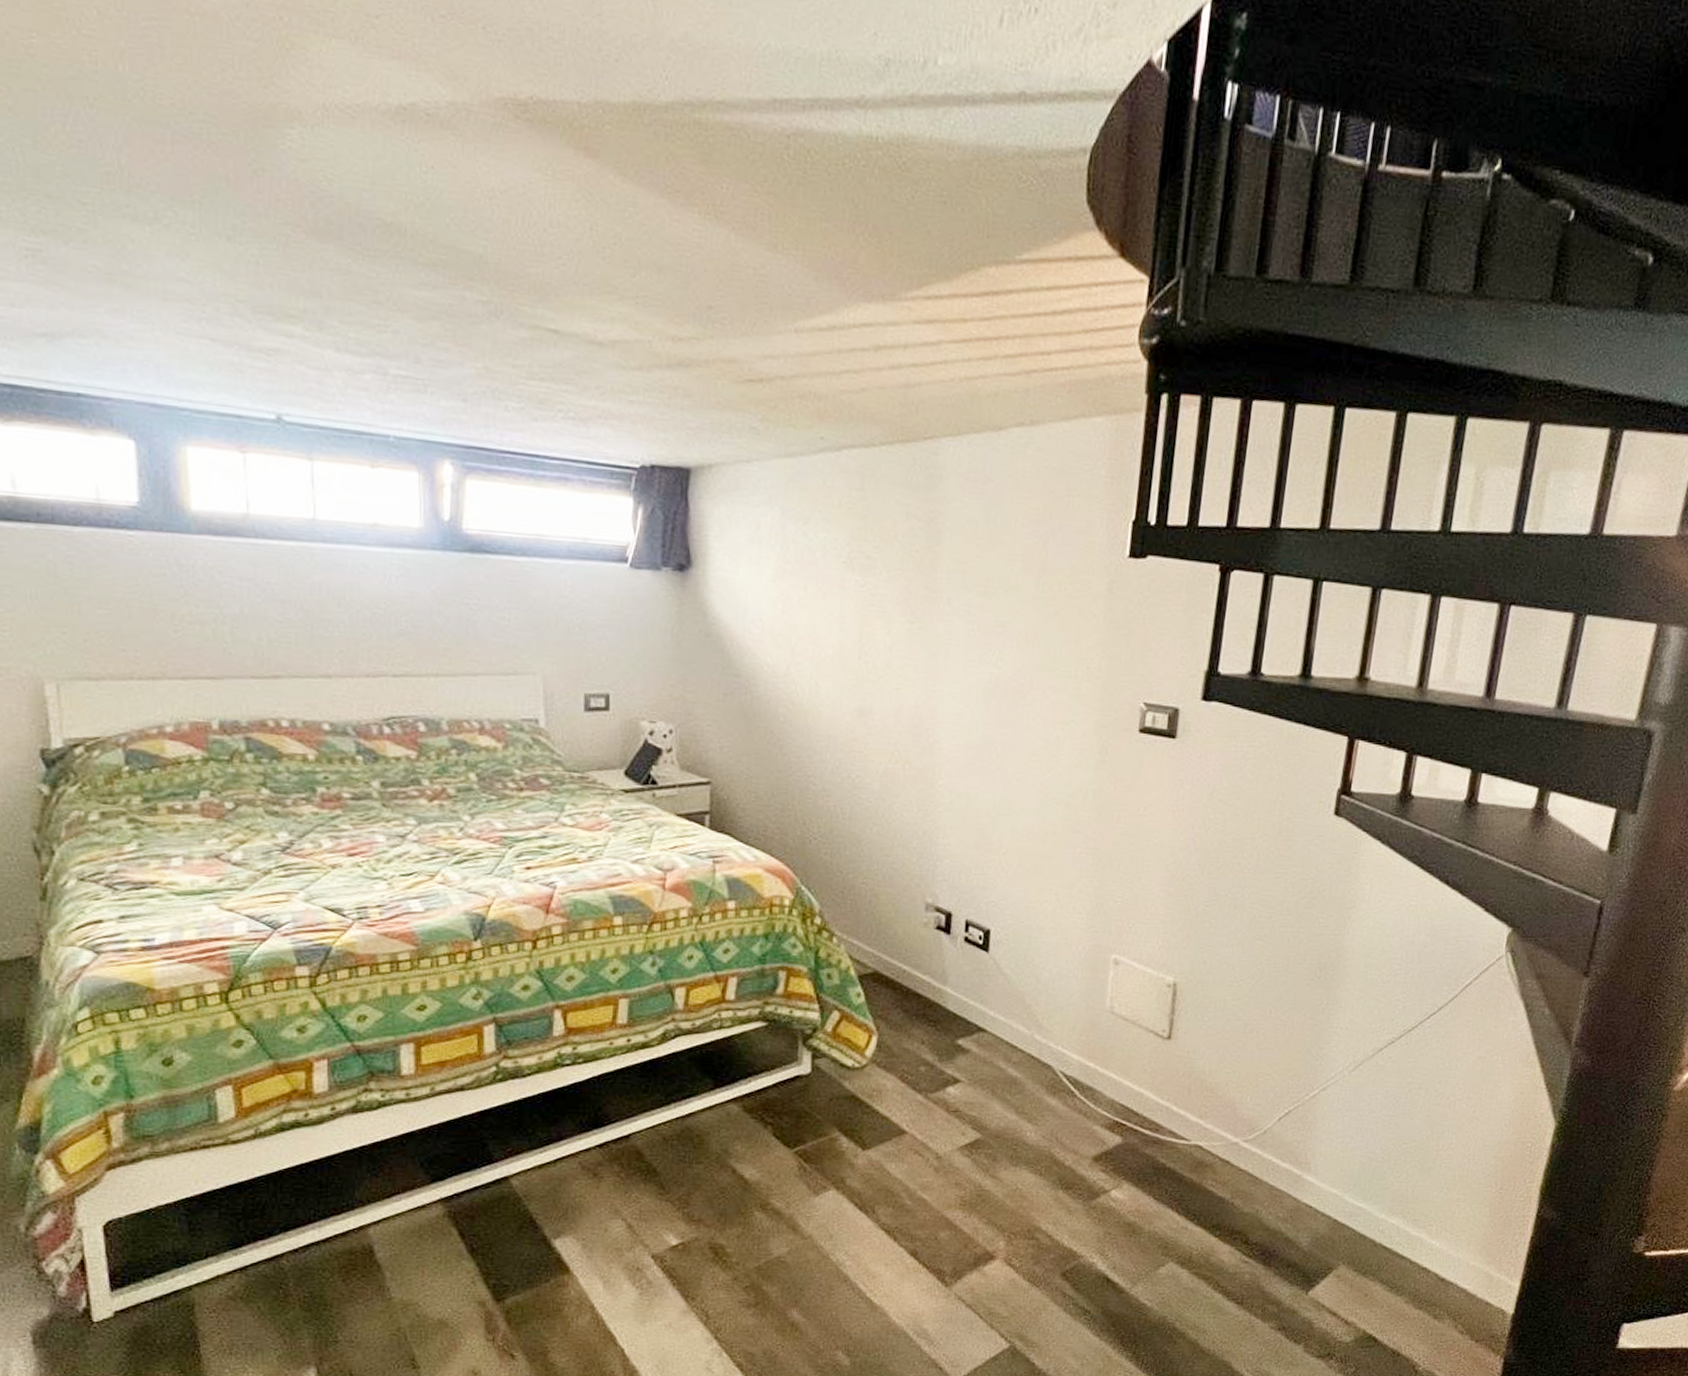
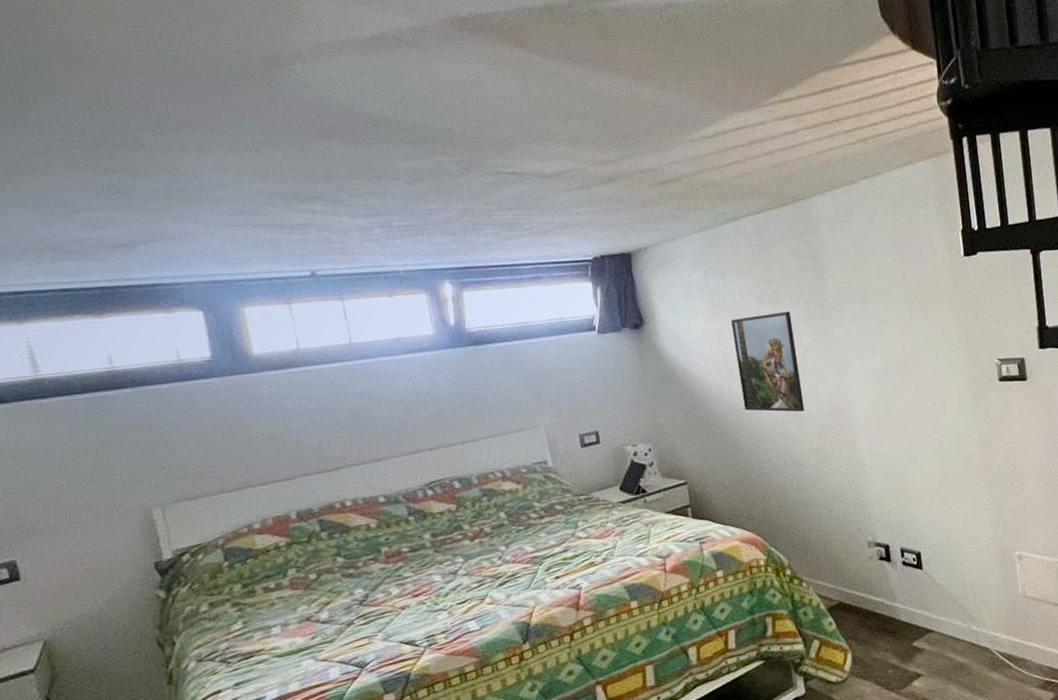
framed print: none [800,582,885,722] -> present [731,311,805,412]

